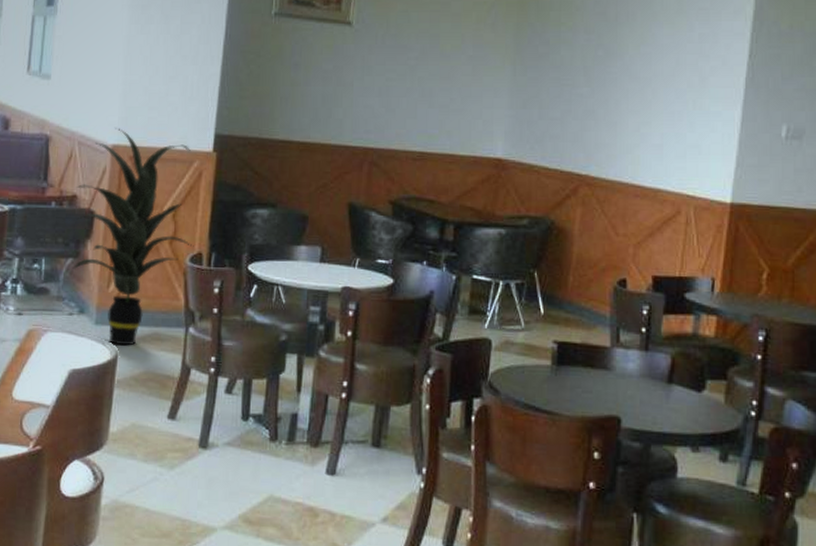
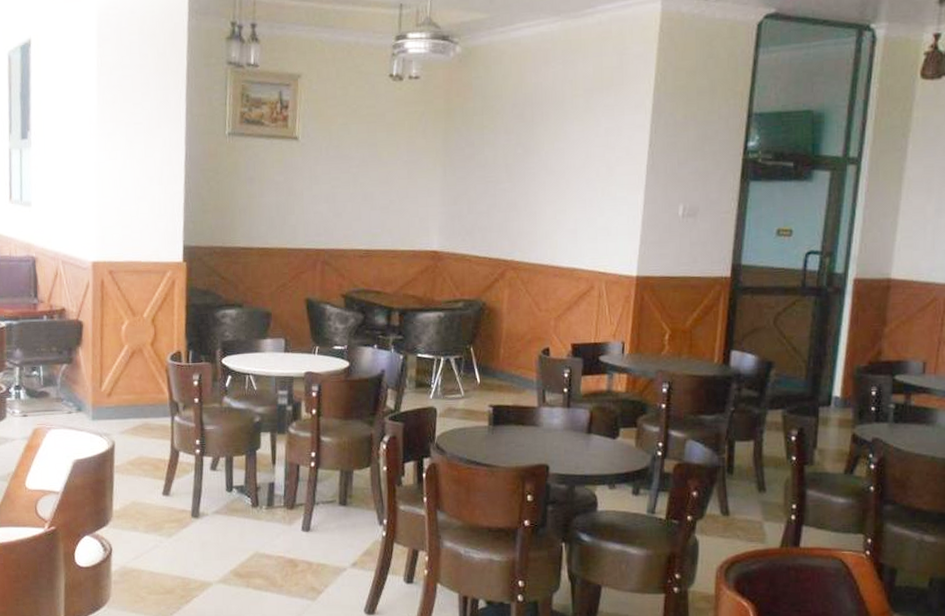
indoor plant: present [71,128,194,346] -> none [64,246,173,437]

